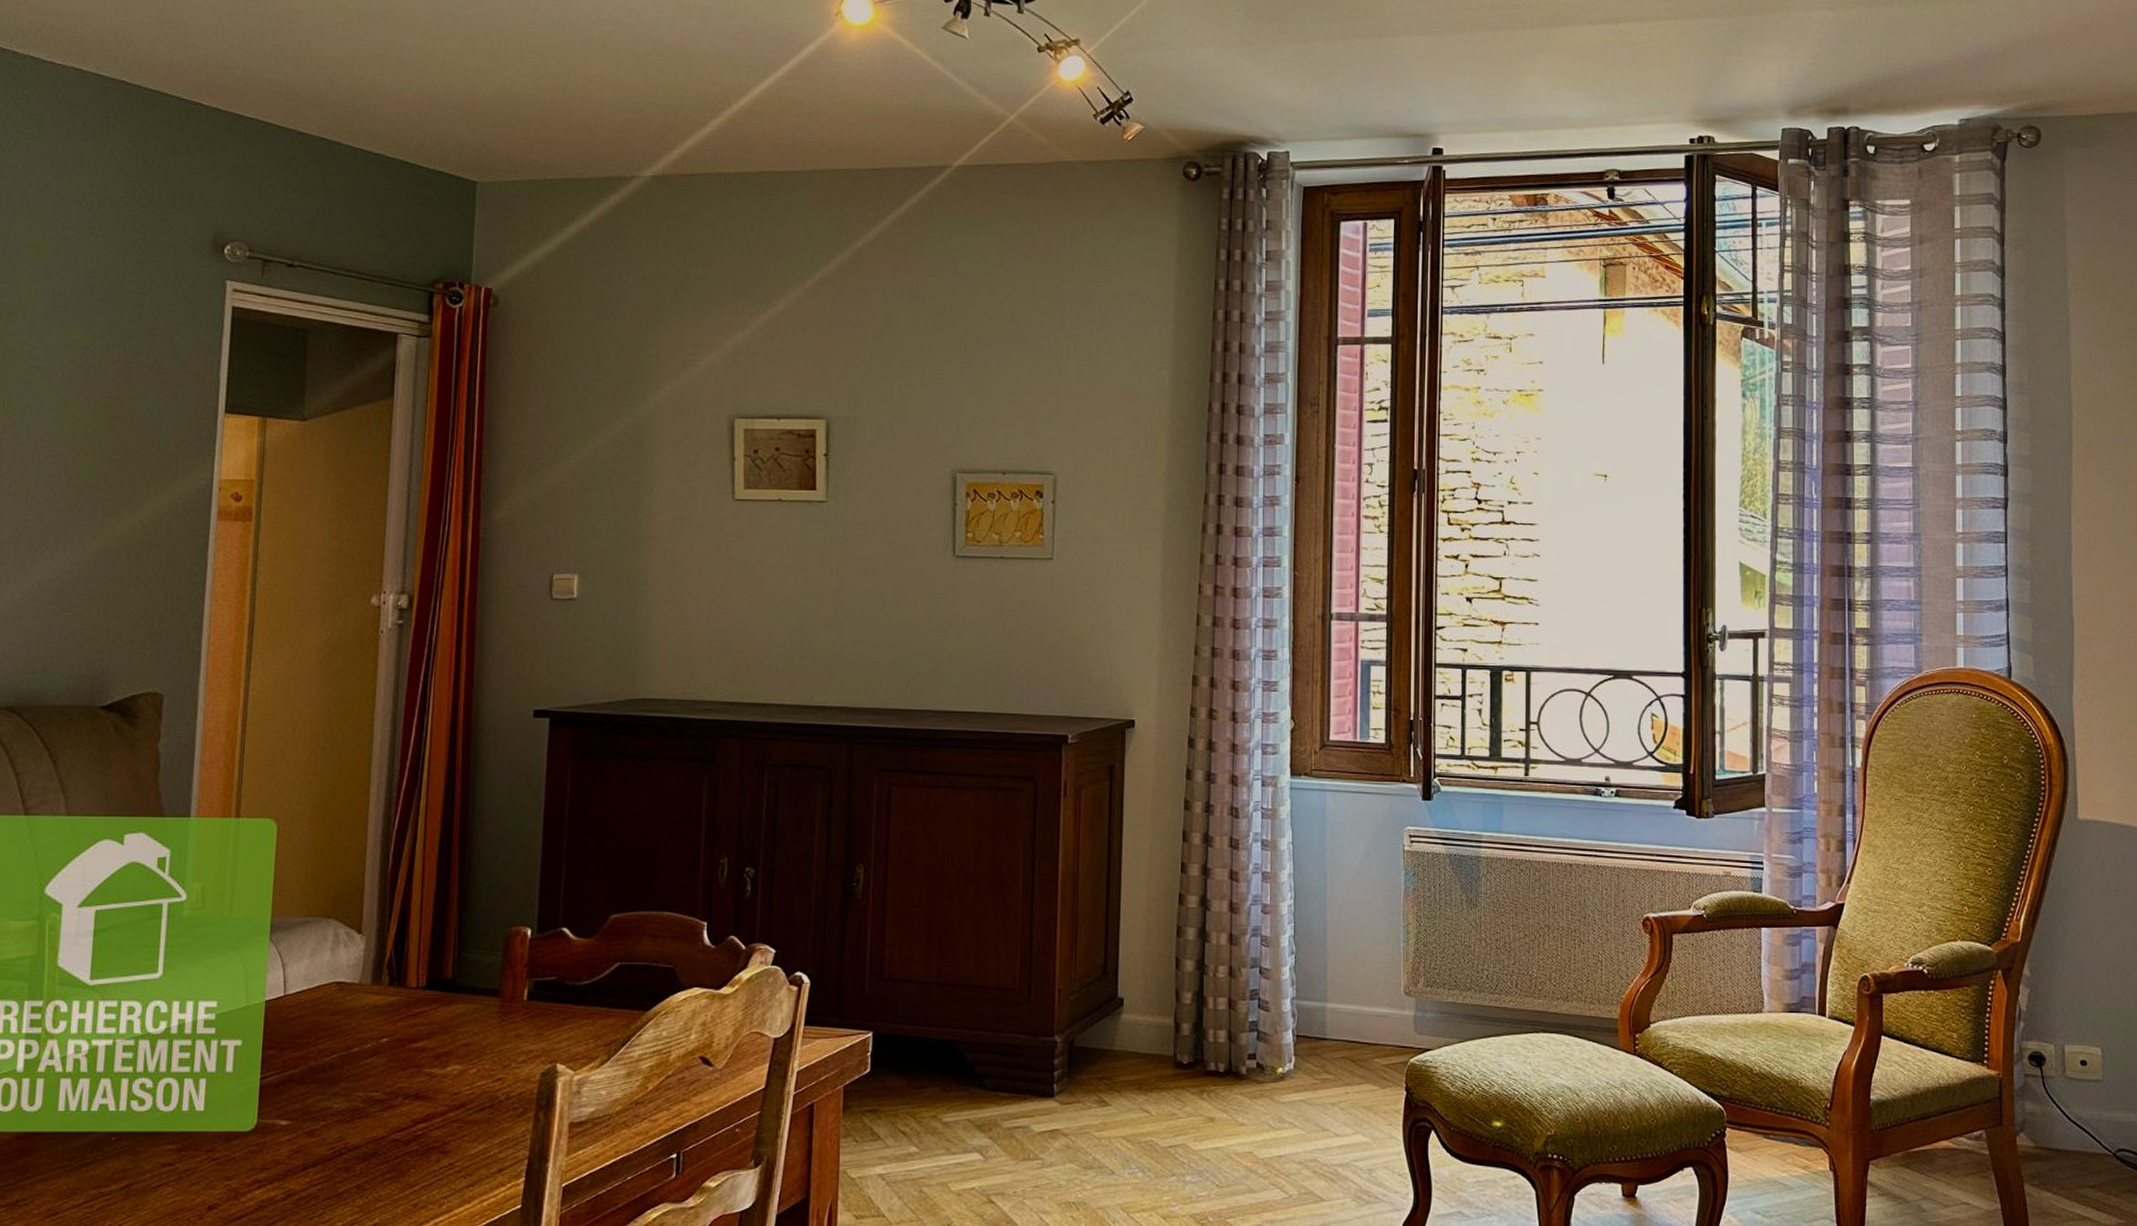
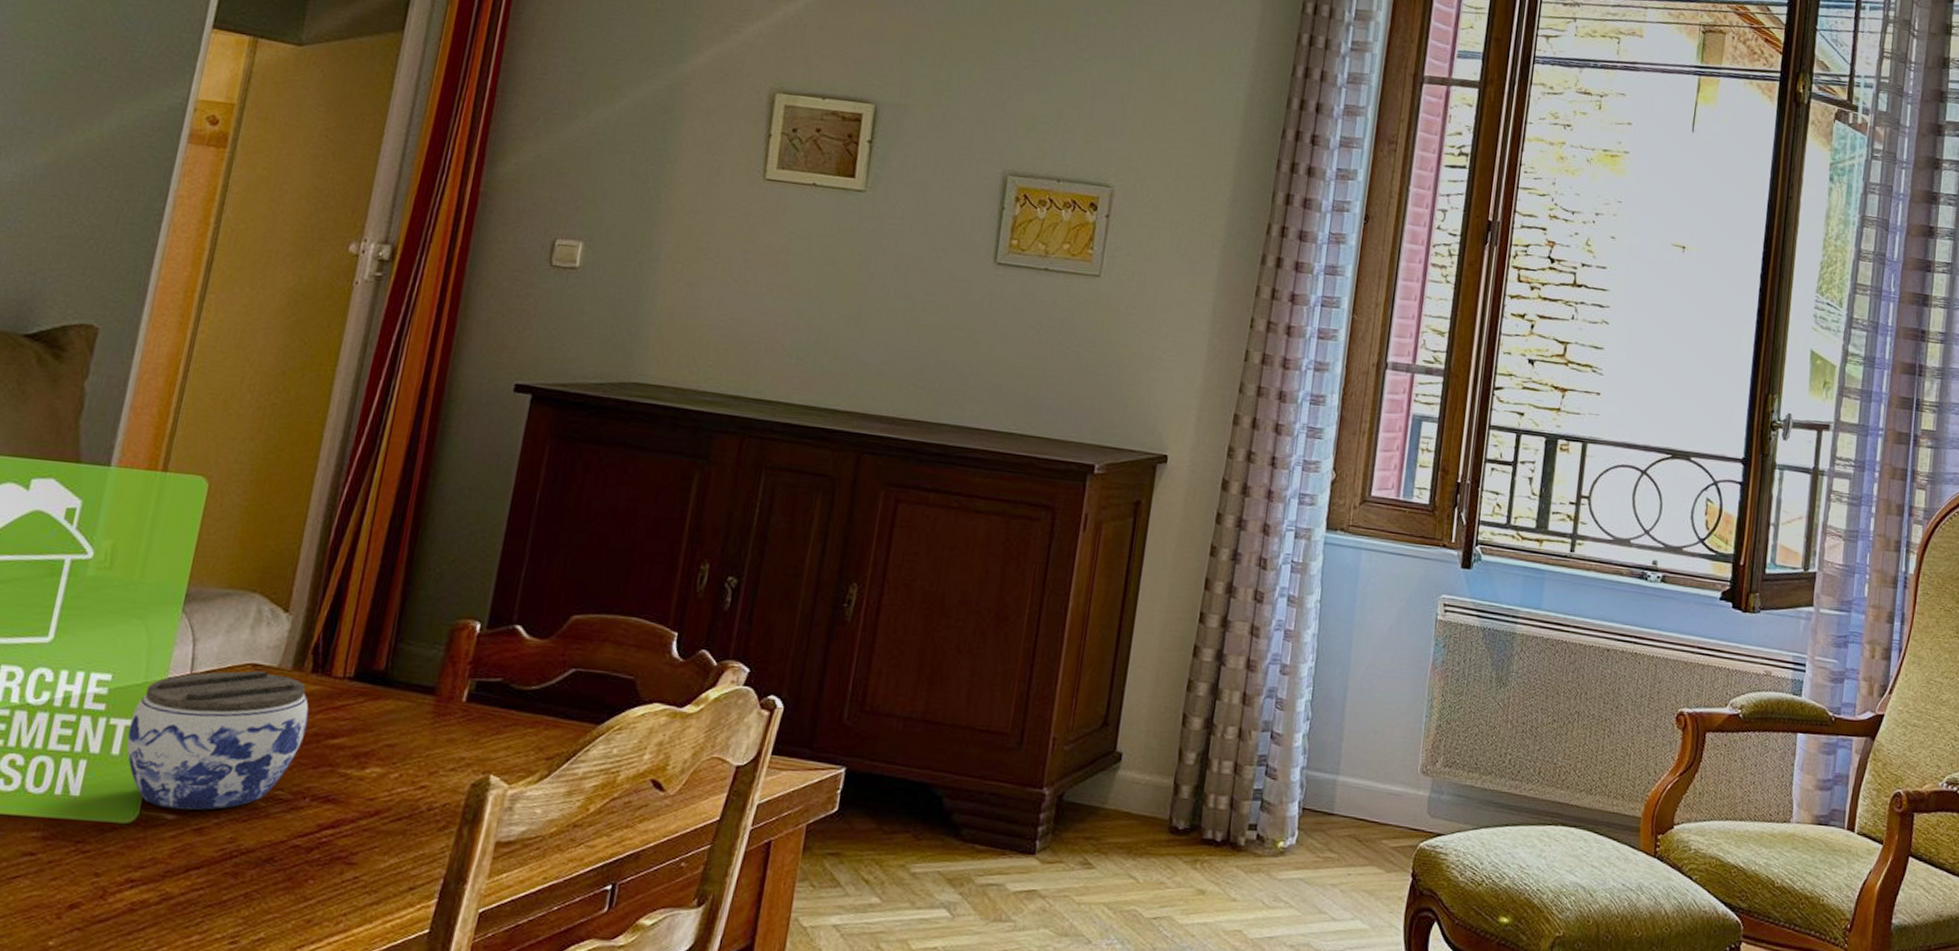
jar: none [237,987,392,1116] -> present [127,670,309,810]

